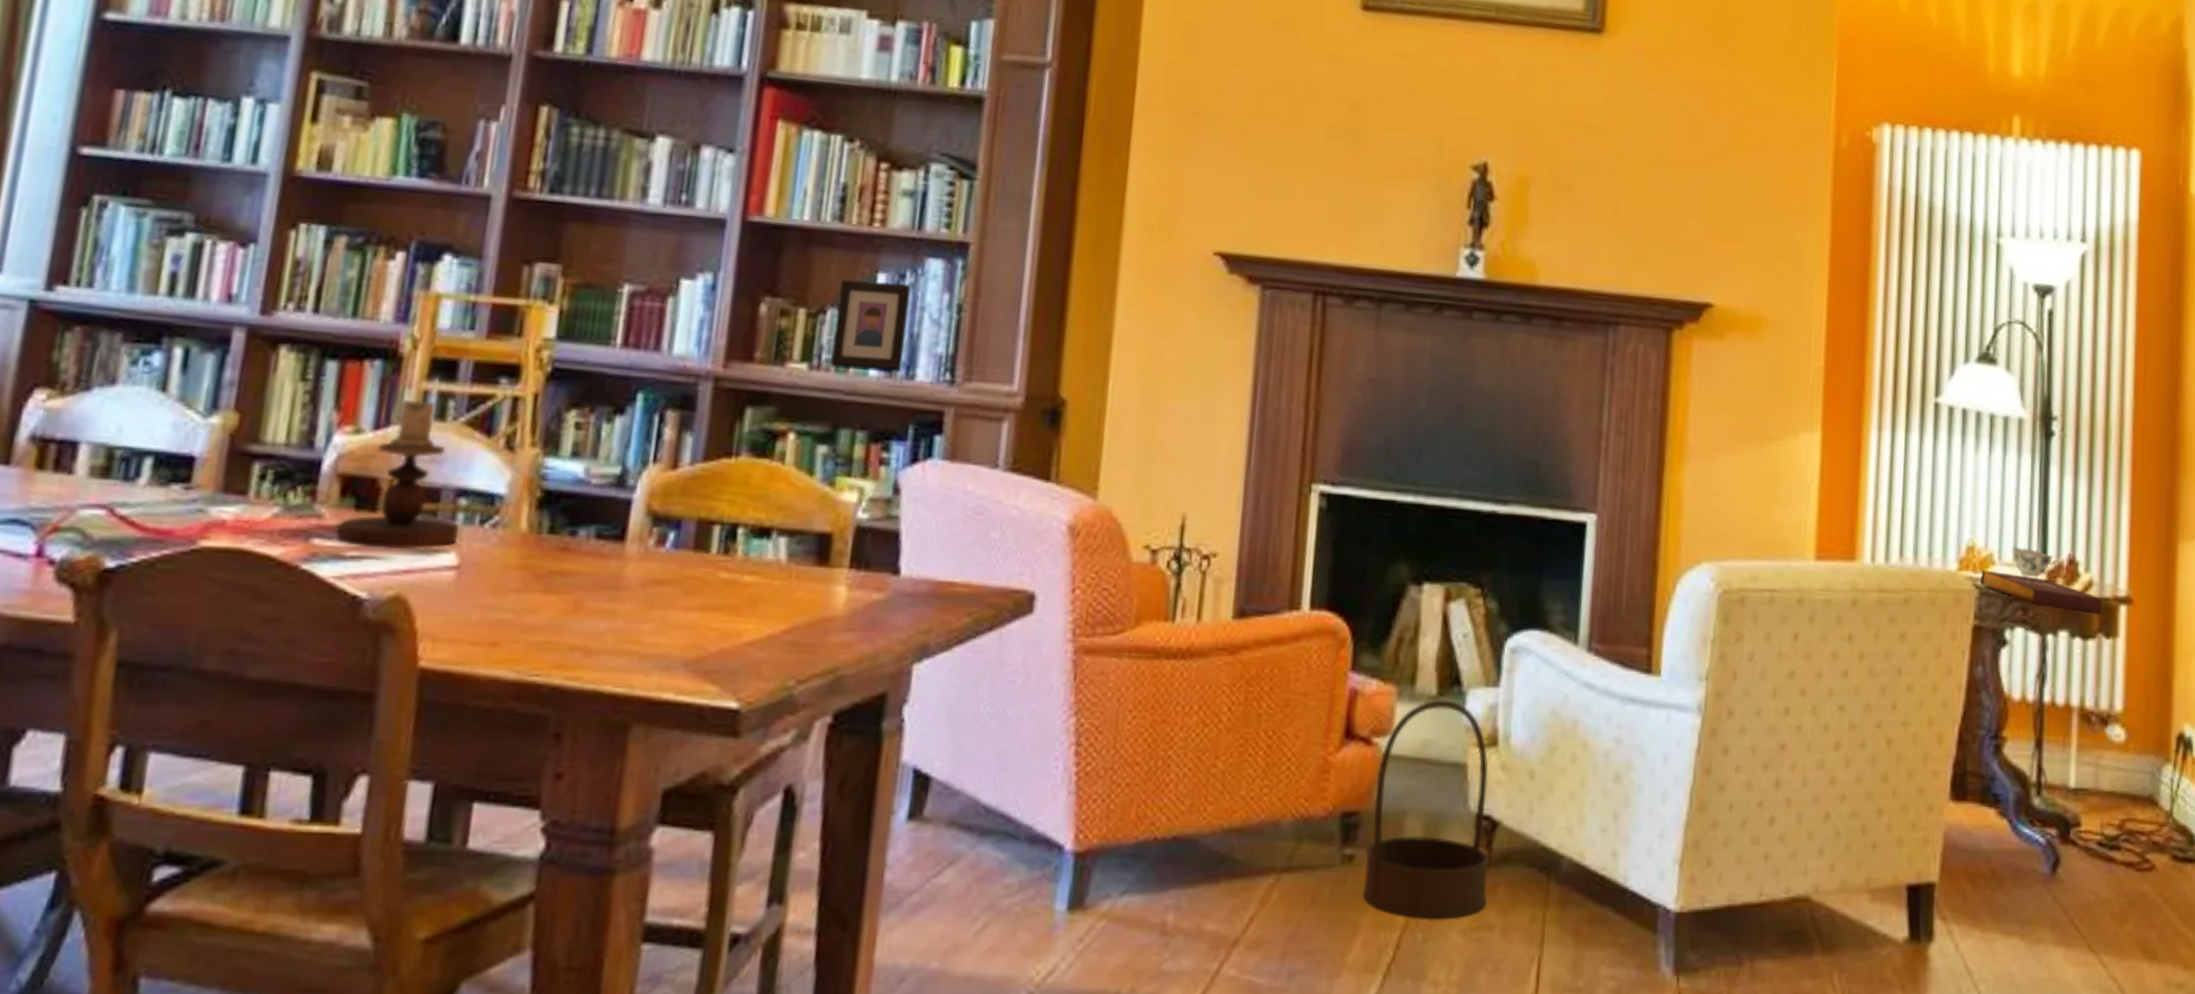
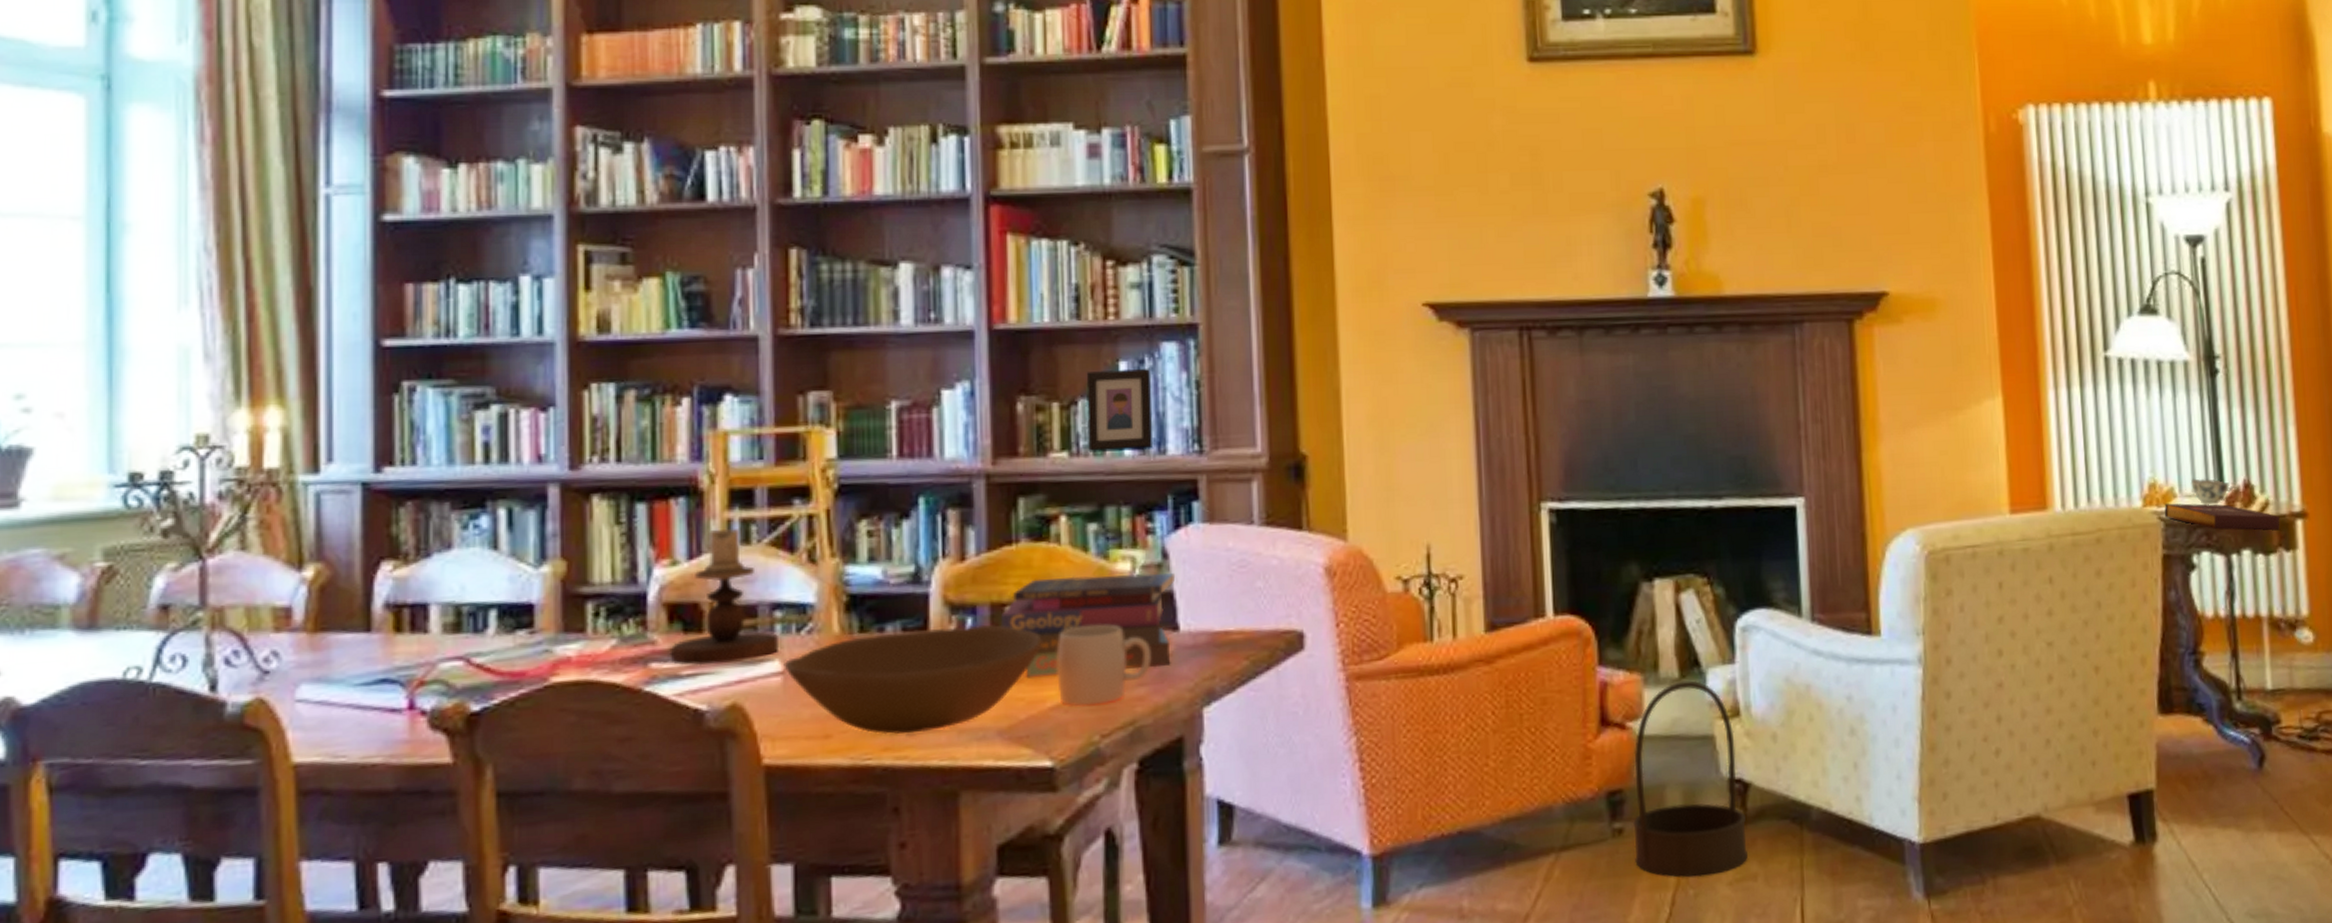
bowl: none [459,538,748,652] -> present [783,625,1042,735]
books: none [704,498,905,613] -> present [1000,572,1176,679]
mug: none [757,556,865,647] -> present [1056,624,1150,707]

